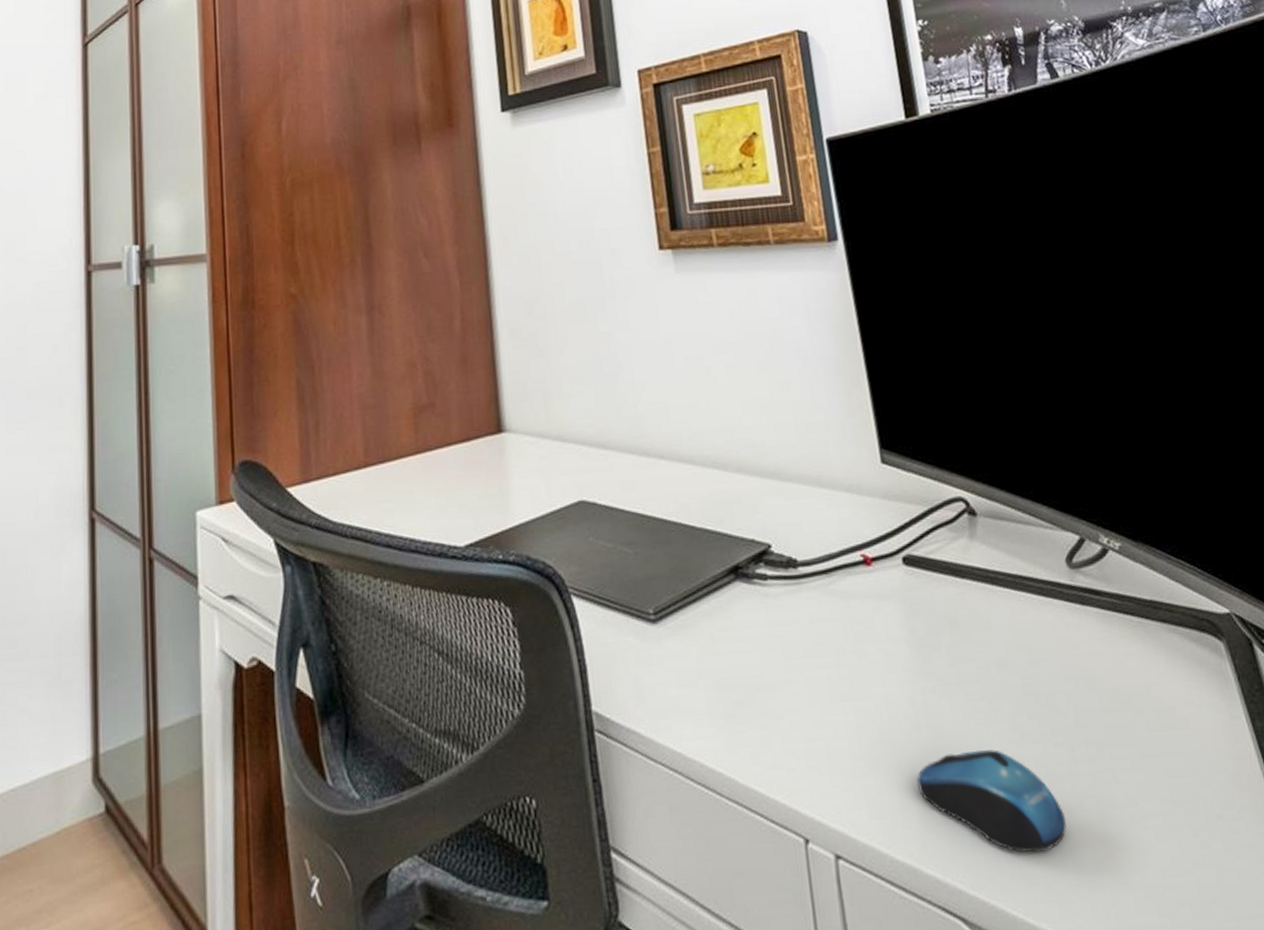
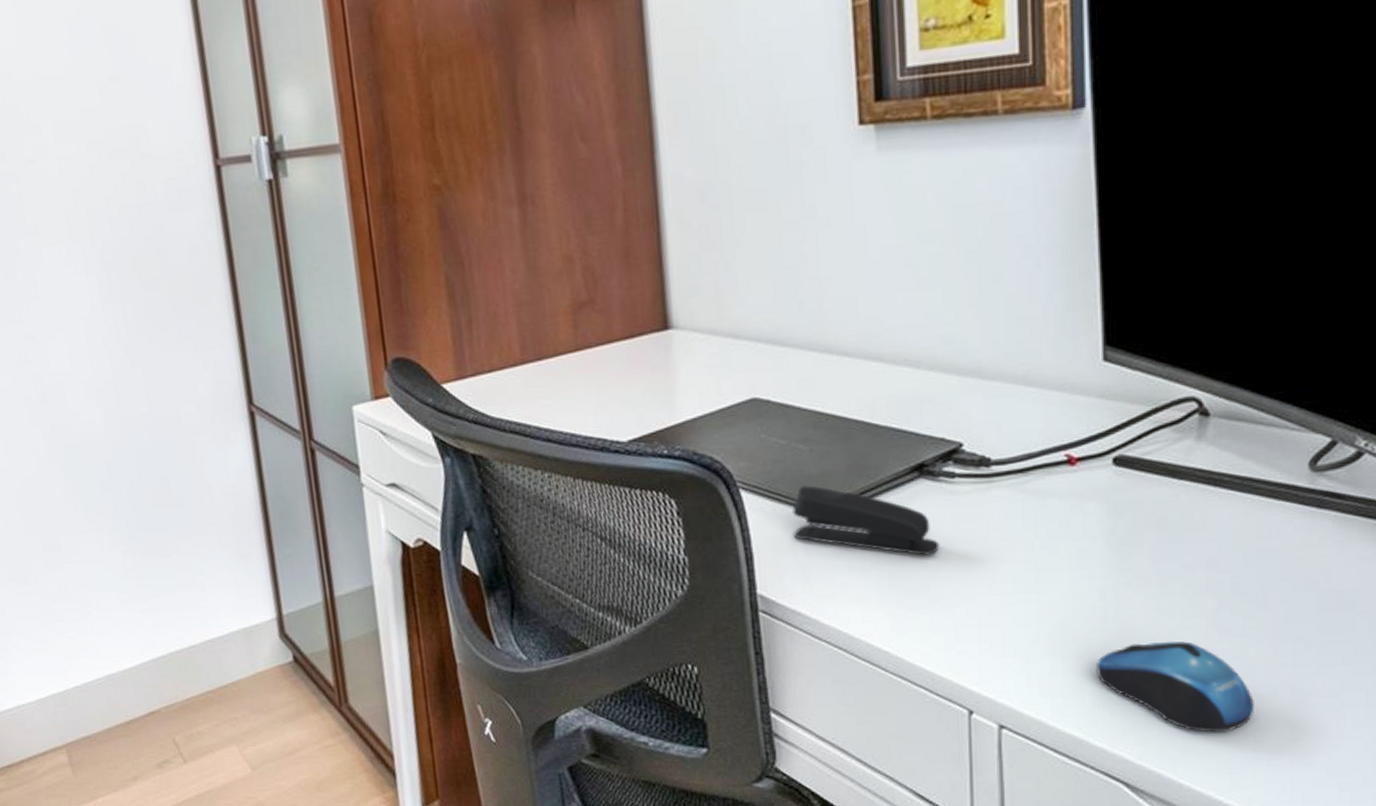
stapler: none [622,590,760,663] -> present [792,485,940,556]

